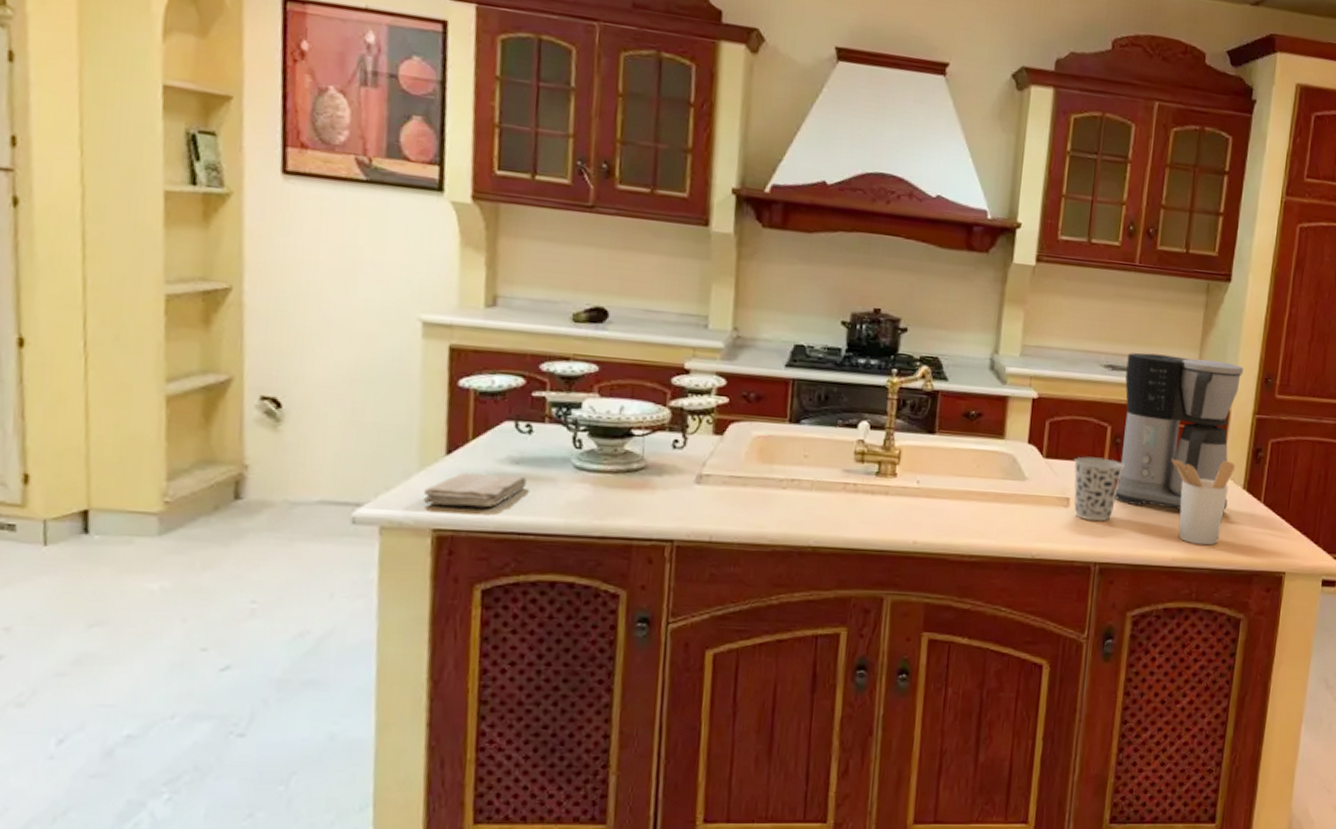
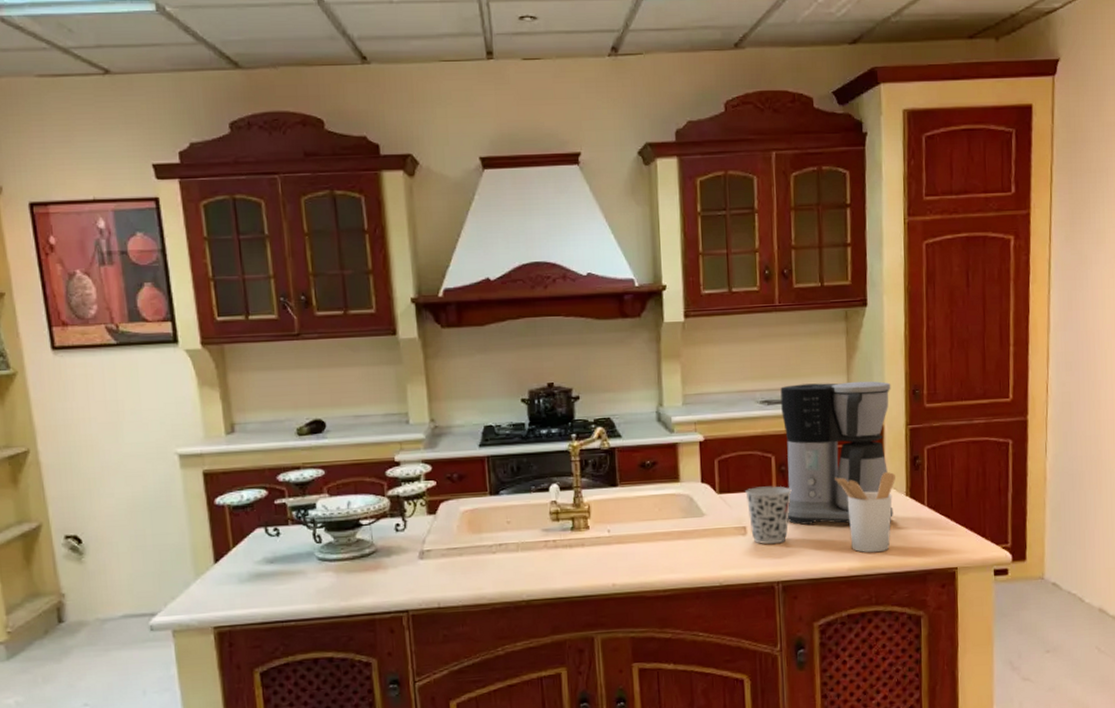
washcloth: present [423,472,527,508] -> none [201,572,282,607]

